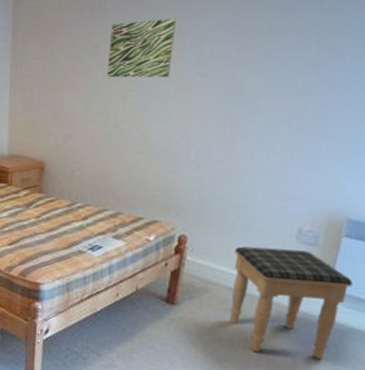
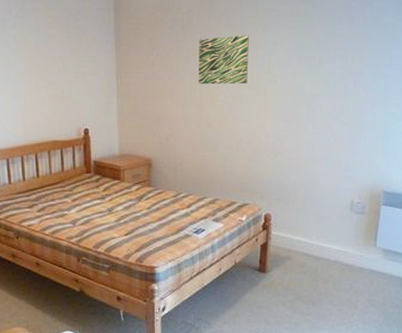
footstool: present [230,246,353,359] -> none [307,219,390,304]

